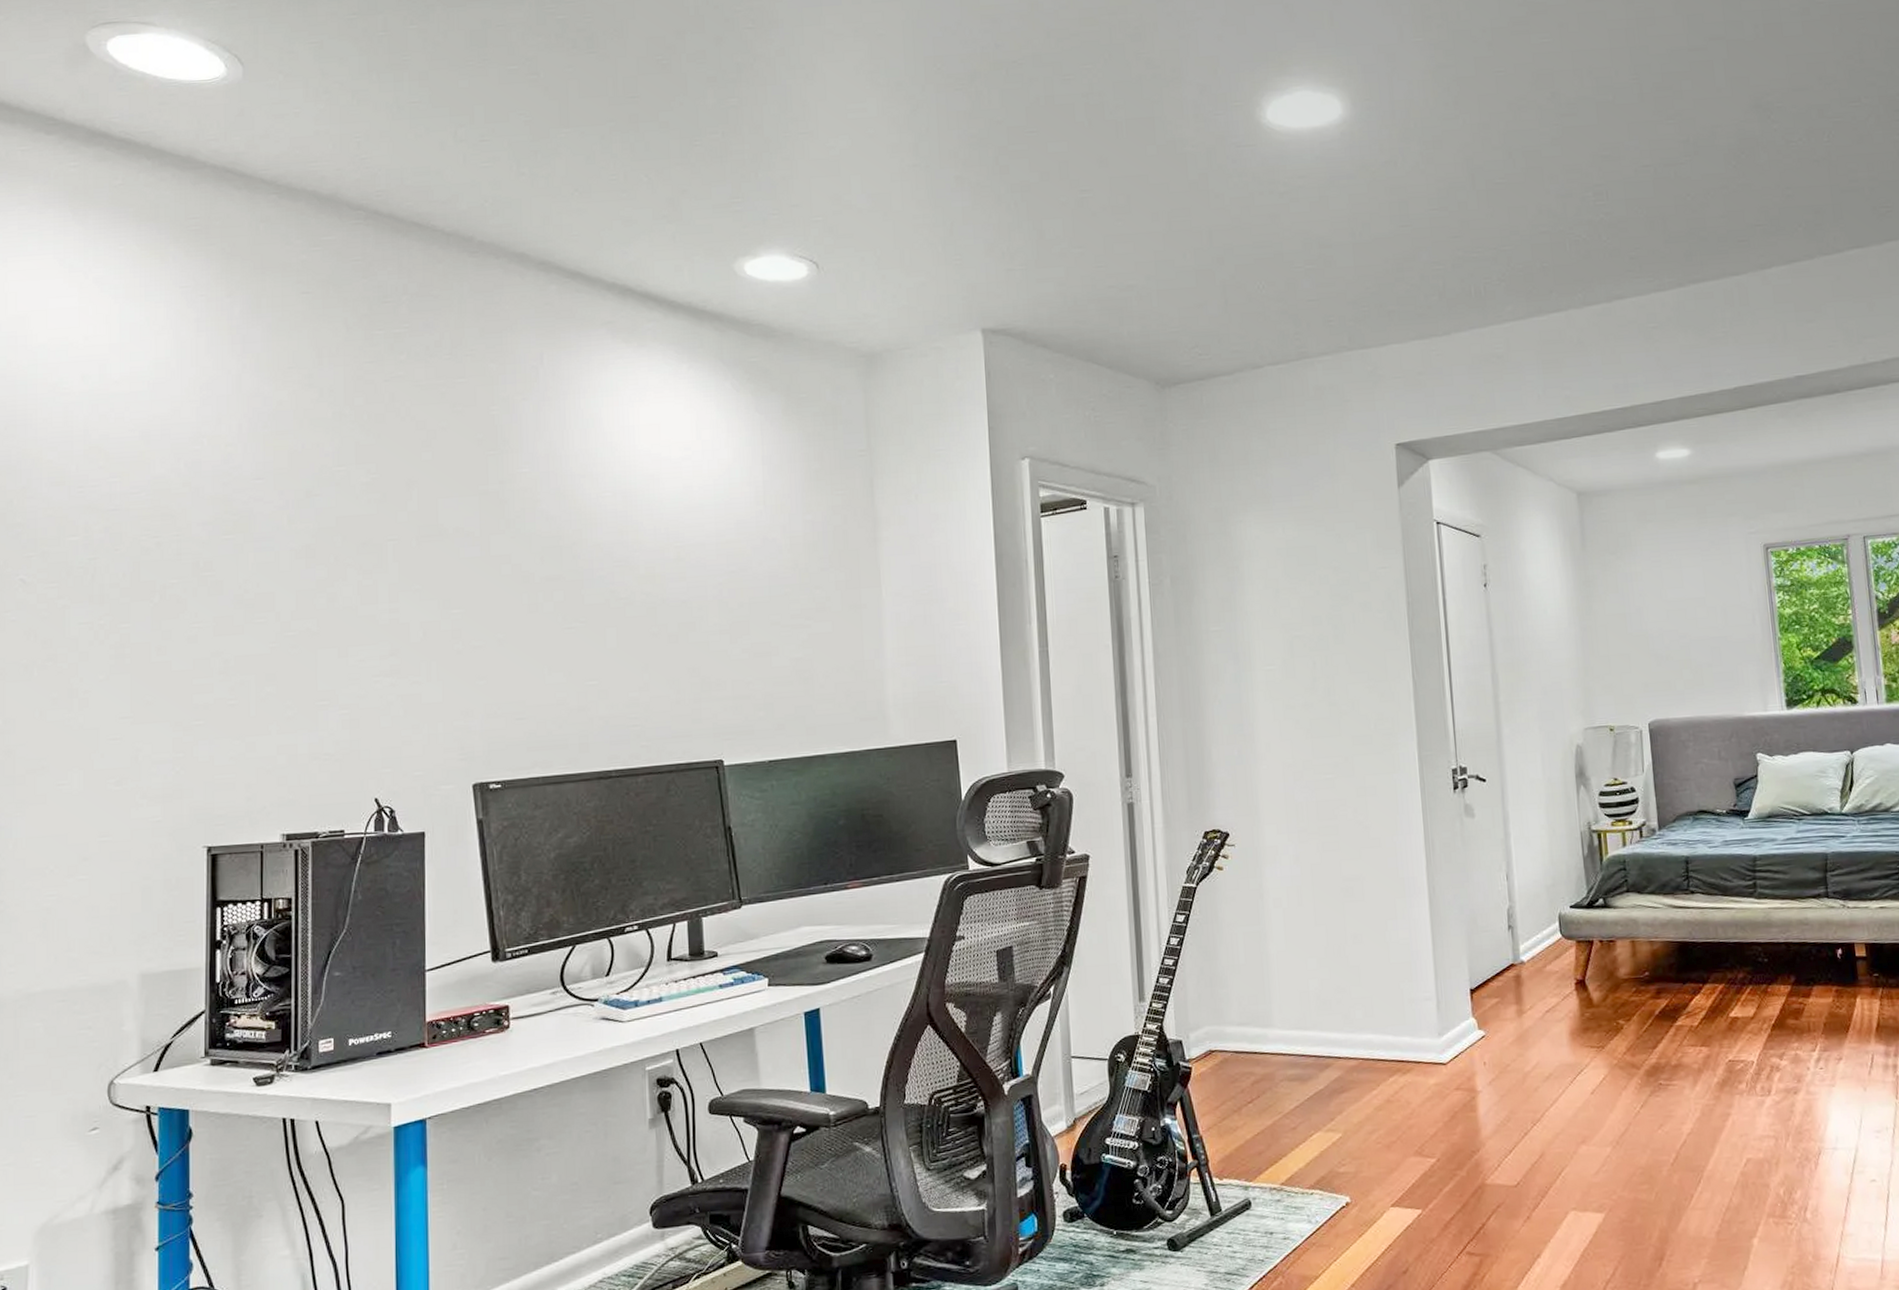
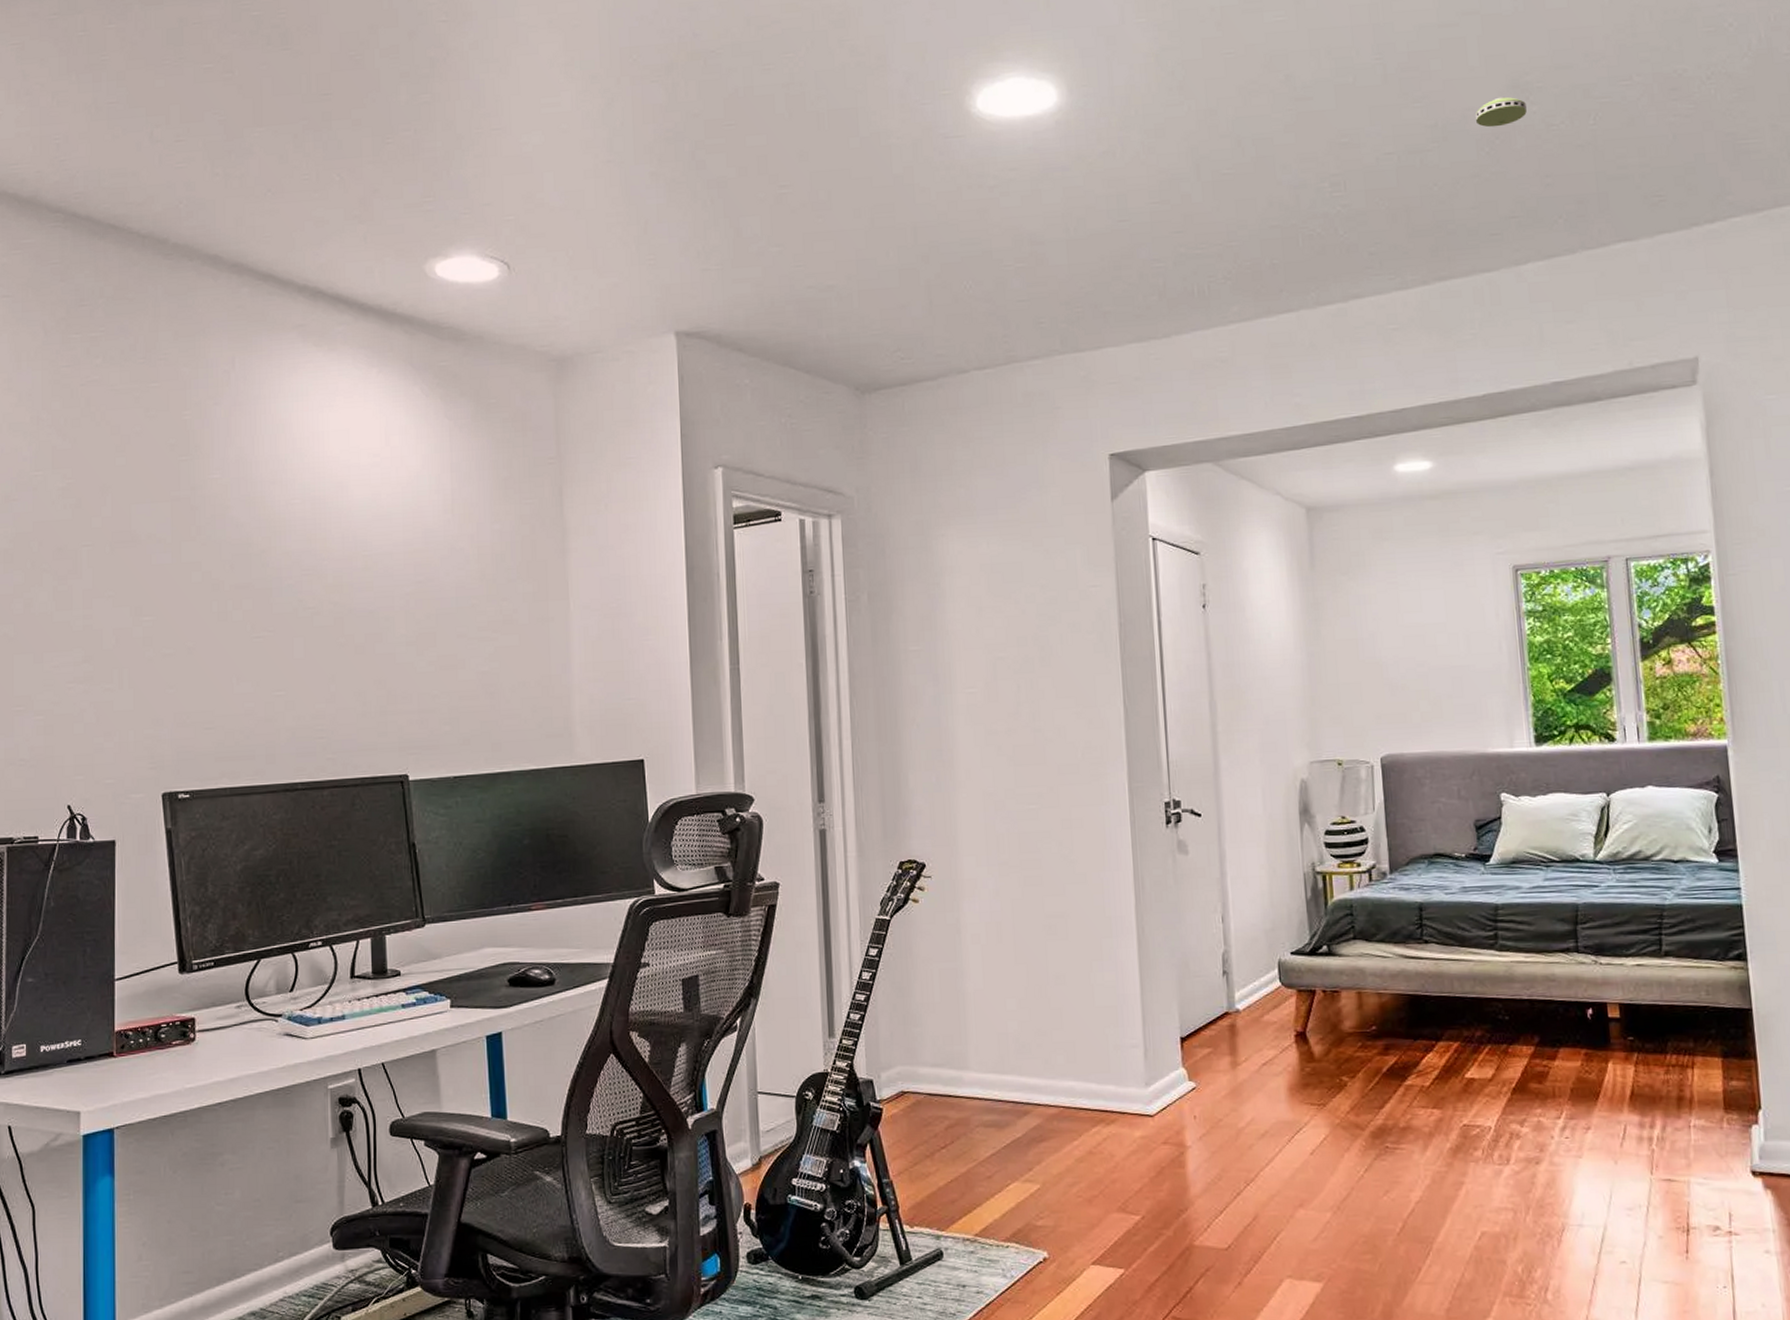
smoke detector: none [1723,115,1769,143] -> present [1476,96,1527,128]

